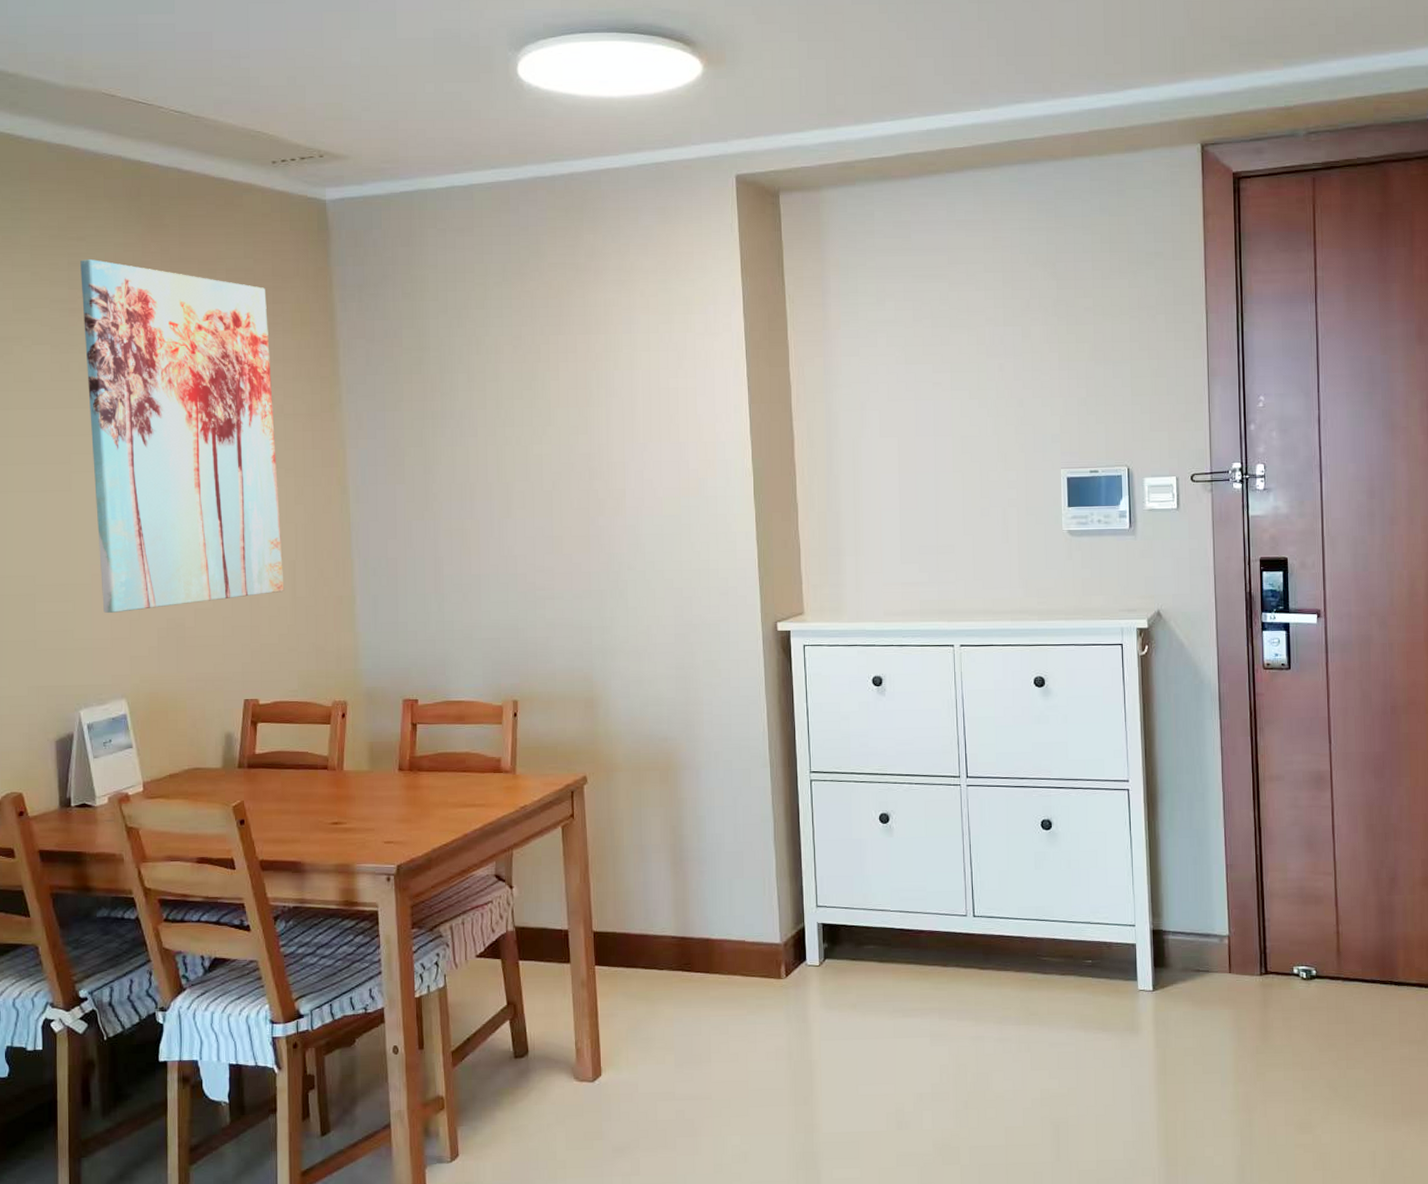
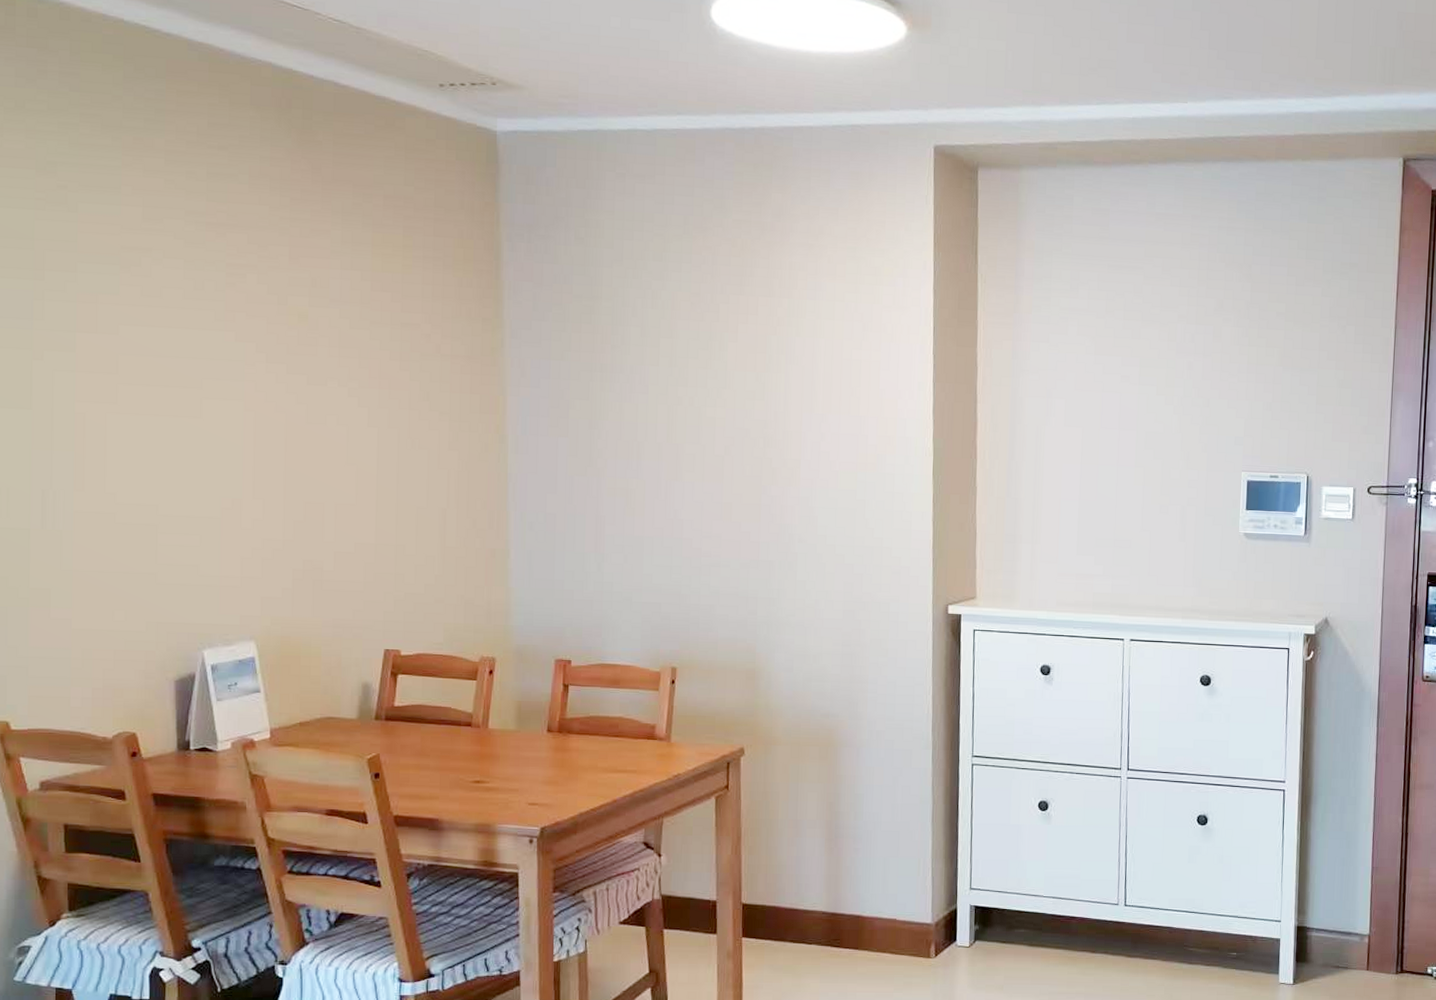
wall art: present [80,259,285,613] -> none [221,171,433,550]

